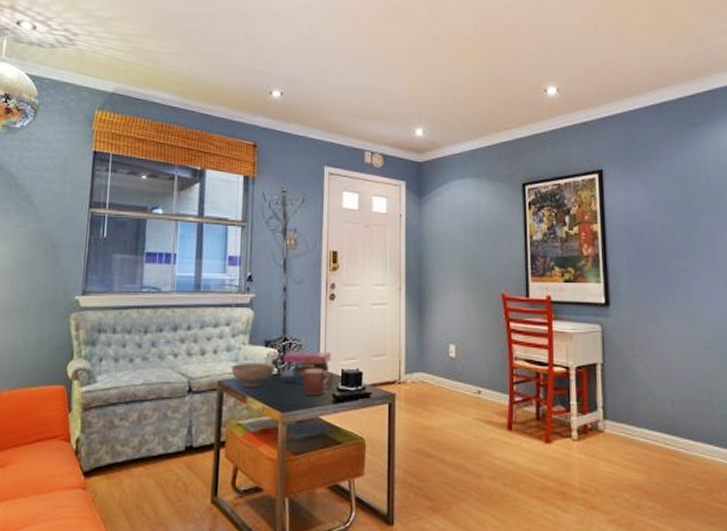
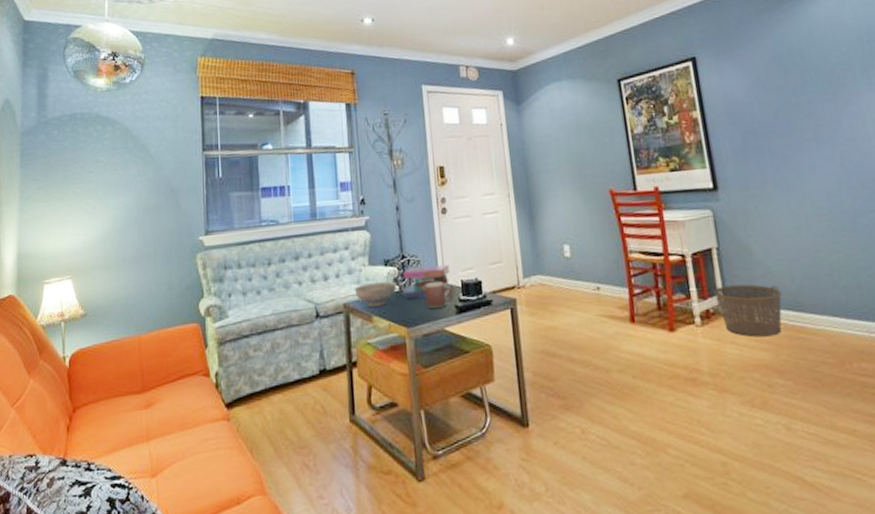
basket: none [593,403,660,458] -> present [713,284,782,337]

